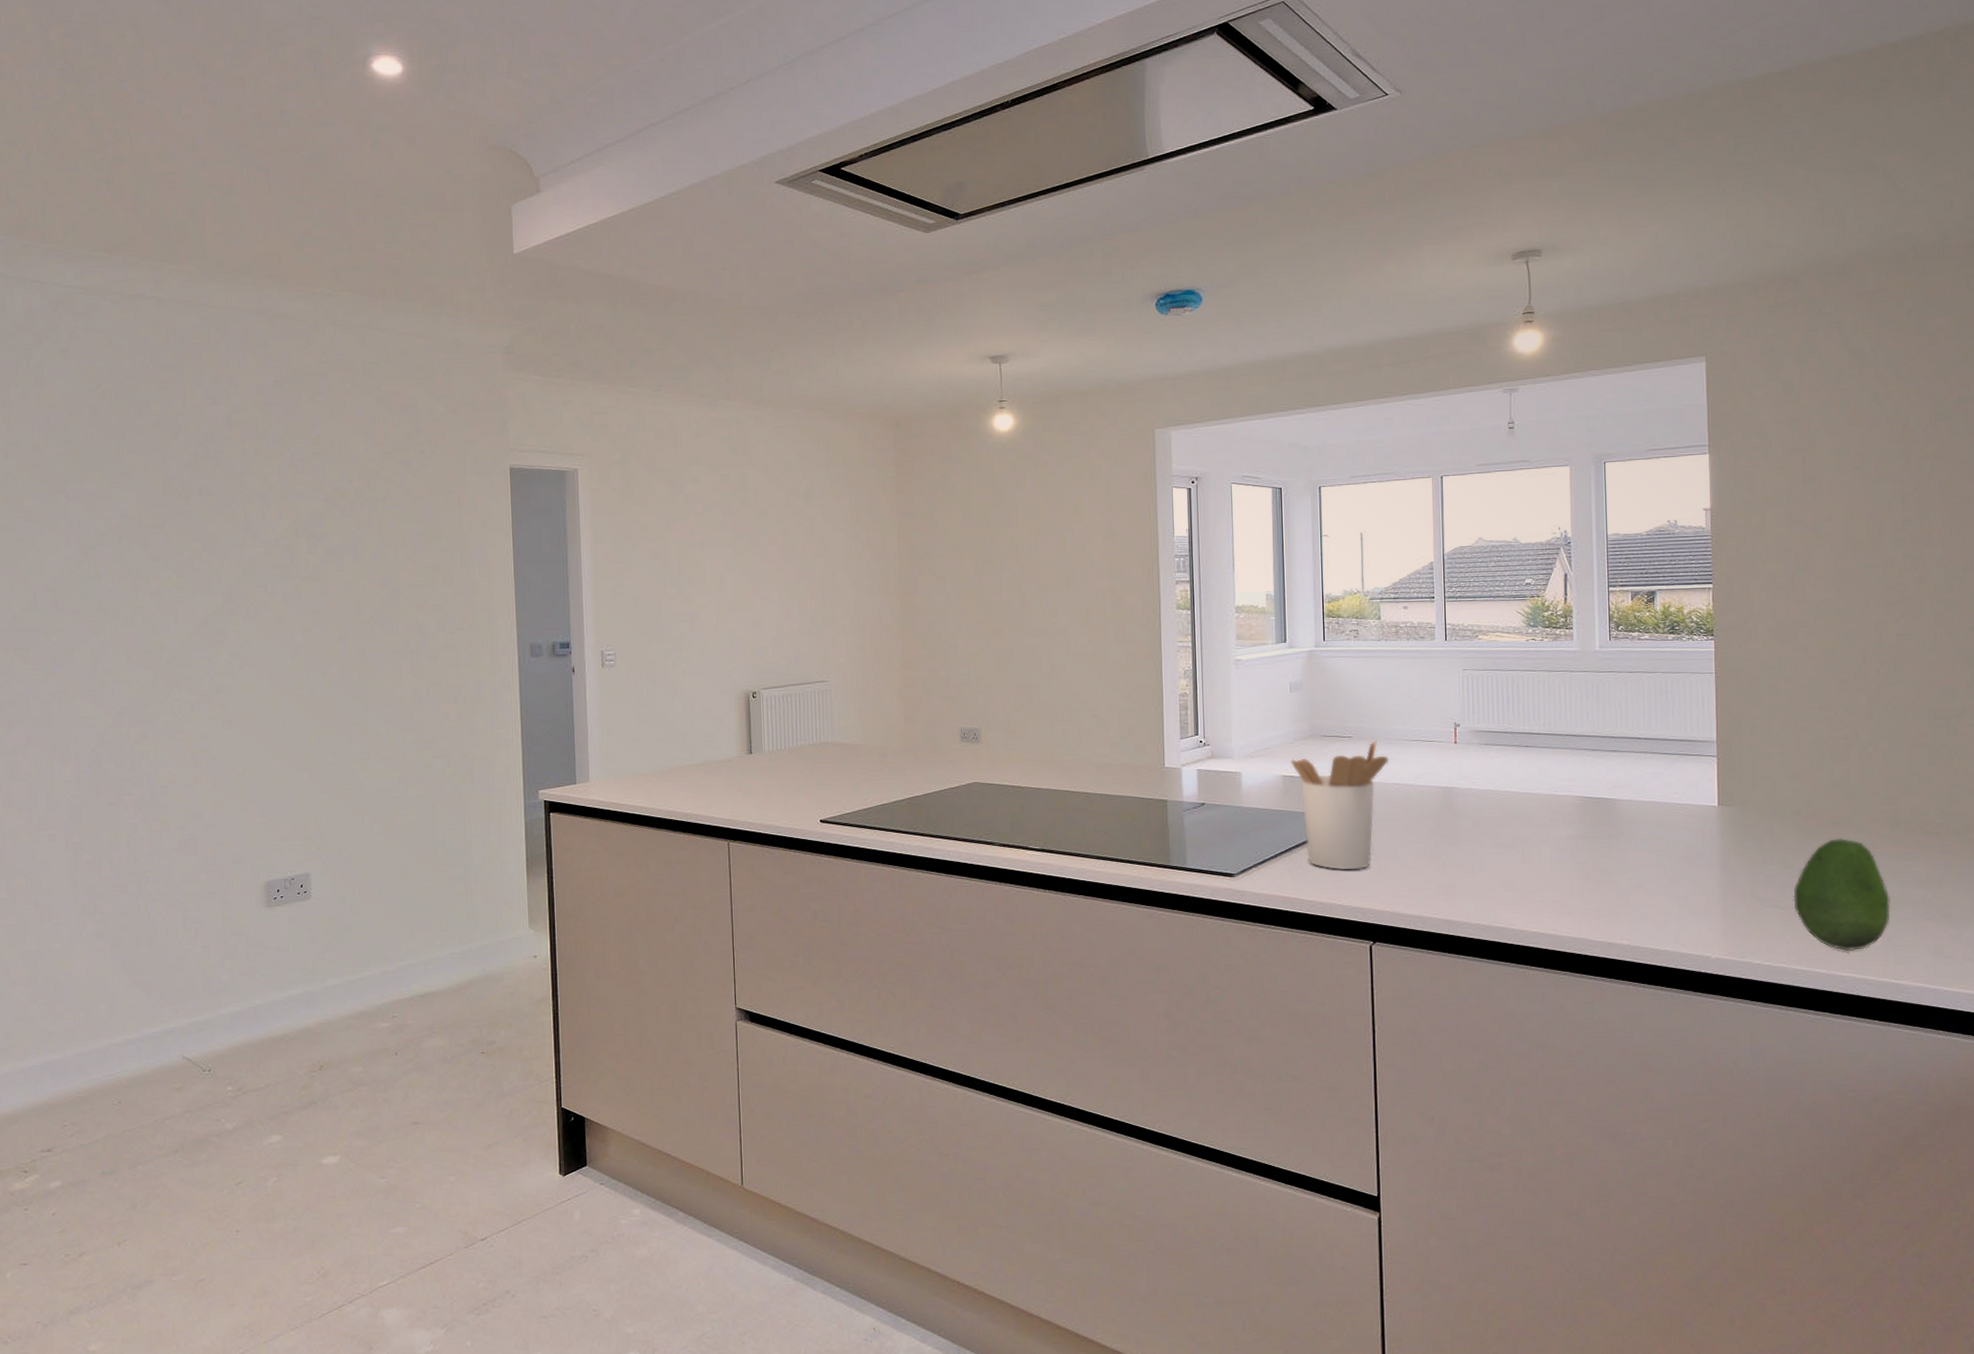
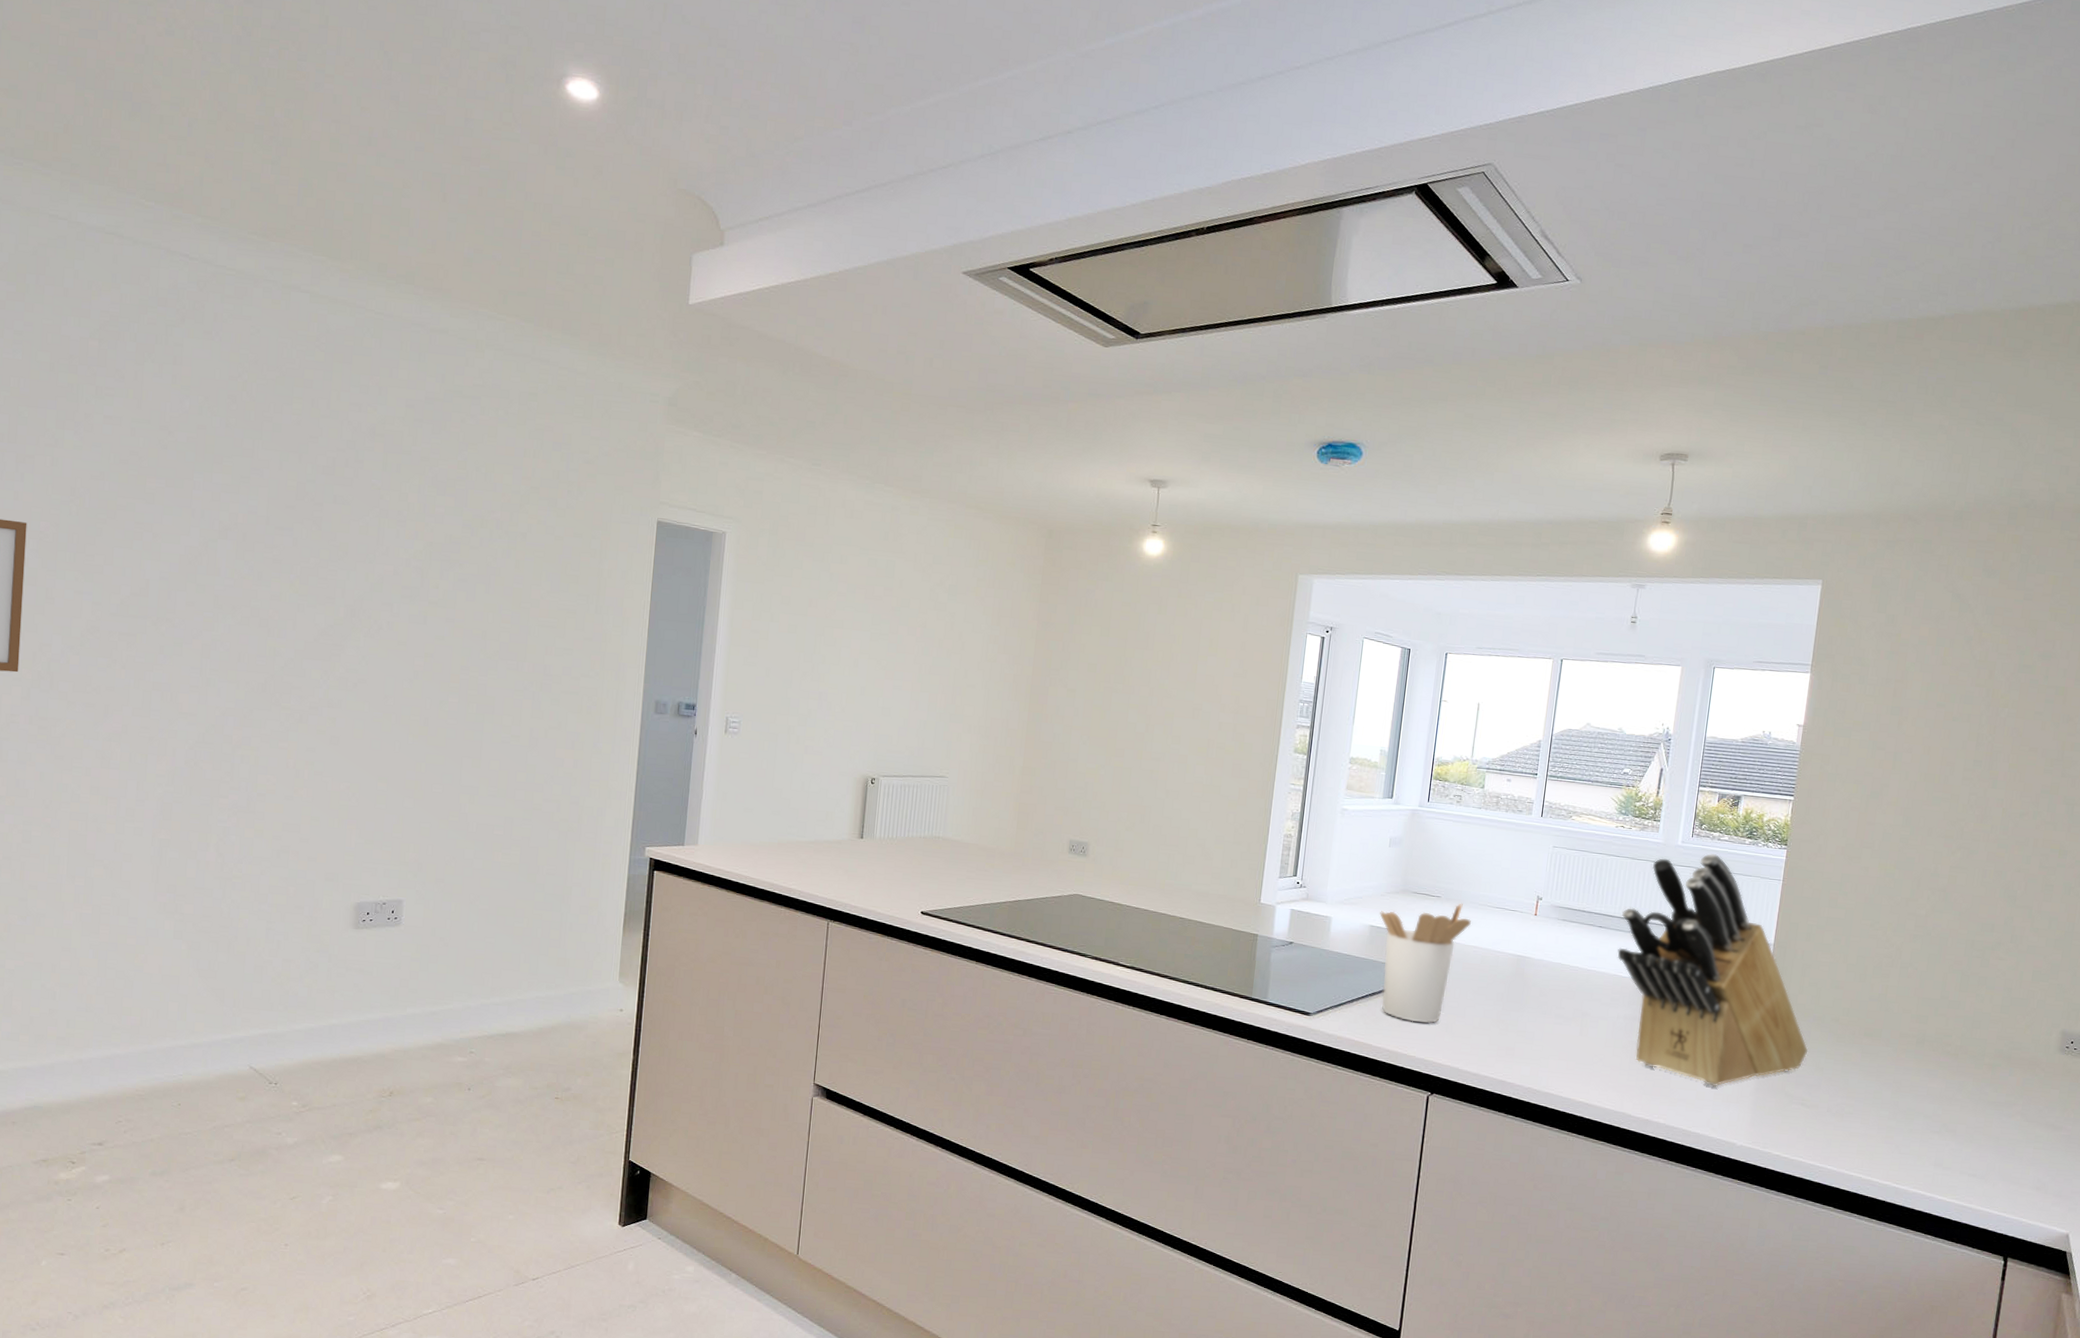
knife block: none [1548,654,1773,900] -> present [1617,853,1809,1087]
fruit: present [1793,838,1890,952] -> none [1817,1048,1905,1154]

